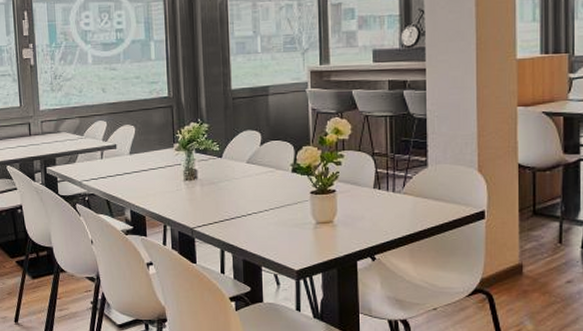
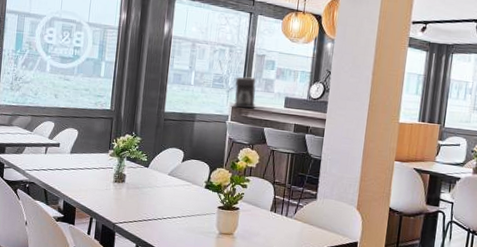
coffee maker: none [309,32,339,73] -> present [233,76,256,109]

